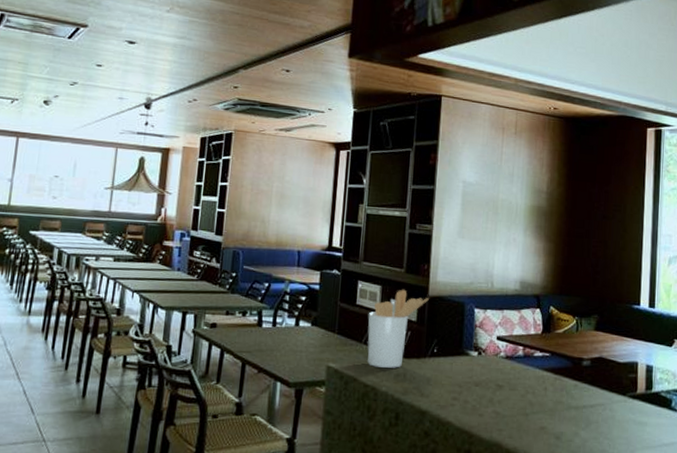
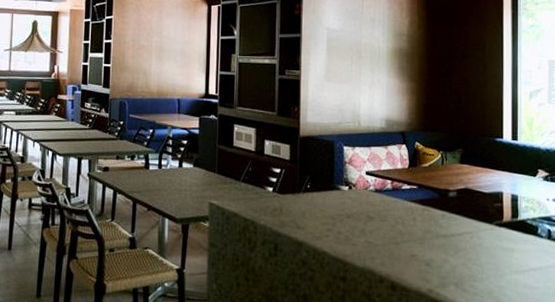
utensil holder: present [367,289,429,368] -> none [244,130,300,203]

